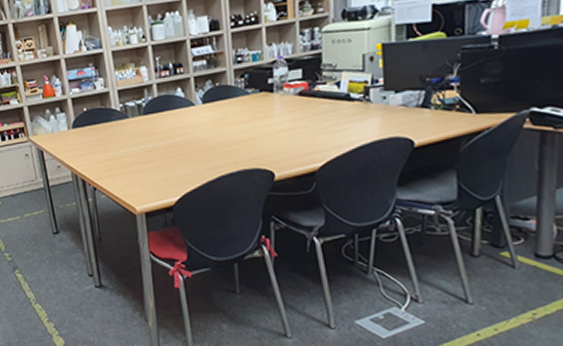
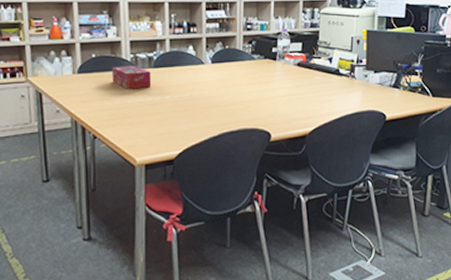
tissue box: none [104,115,144,139] -> present [112,66,152,89]

